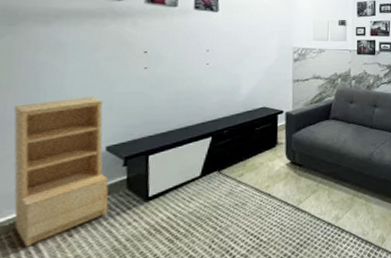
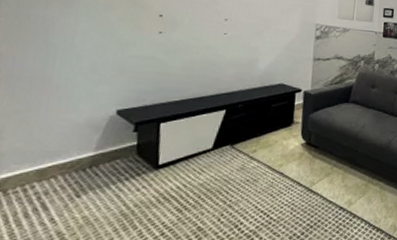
bookshelf: present [13,97,109,247] -> none [21,57,119,204]

